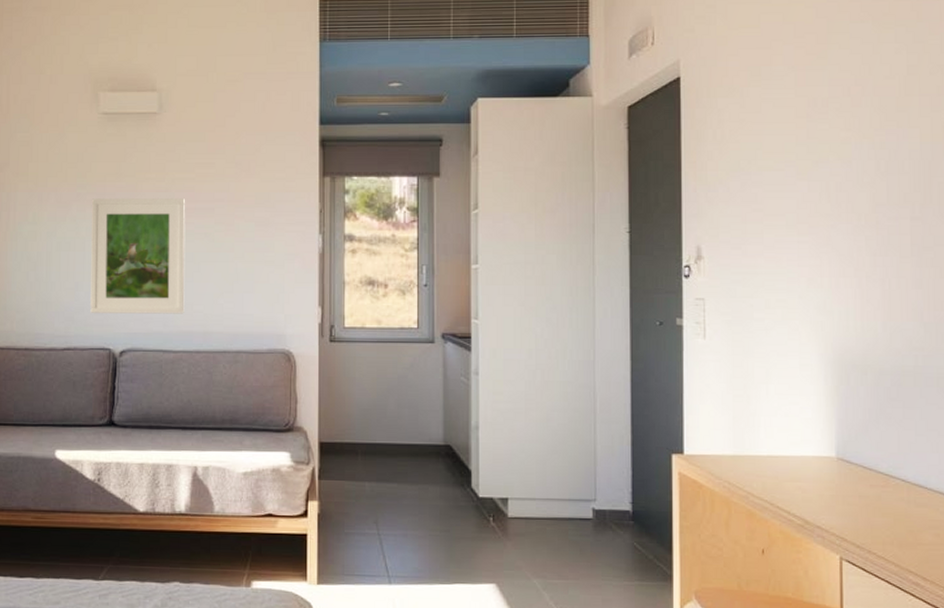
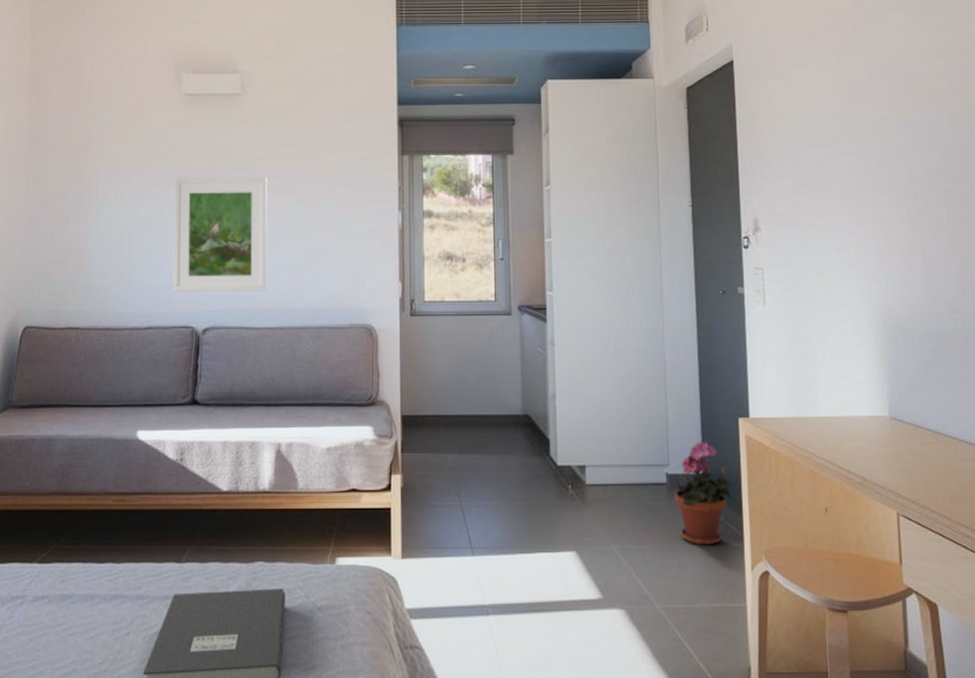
potted plant: none [600,477,662,584] -> present [673,441,731,546]

